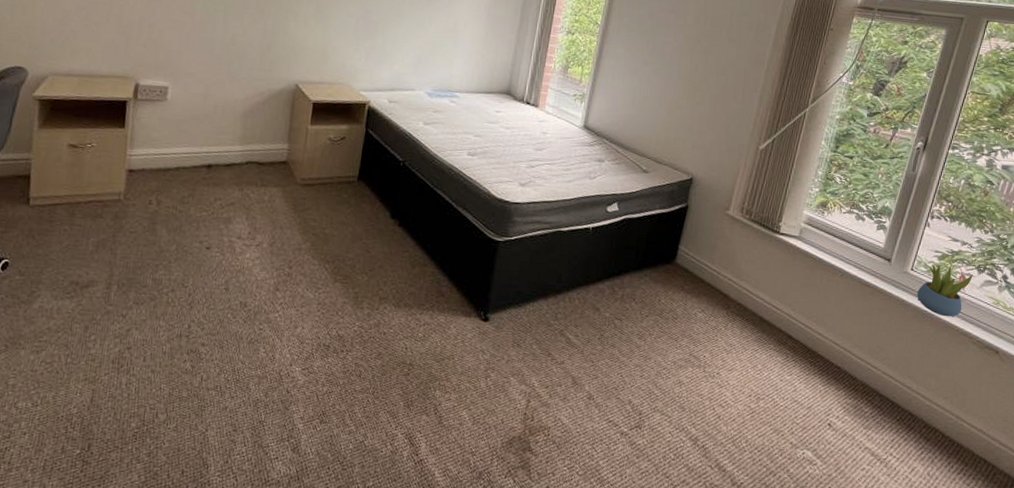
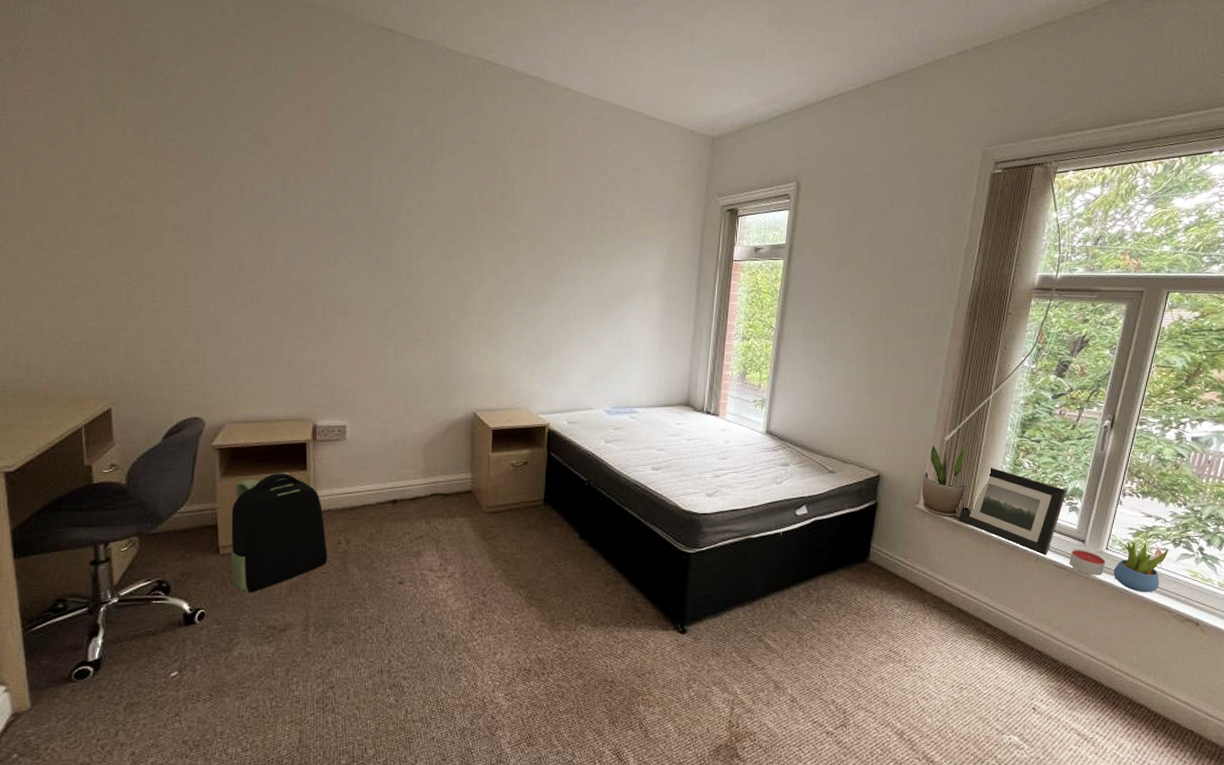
backpack: none [37,128,138,247] -> present [230,472,328,593]
potted plant: none [732,152,779,226] -> present [921,445,968,518]
picture frame: none [767,179,877,272] -> present [958,467,1067,556]
candle: none [873,267,910,296] -> present [1069,549,1106,576]

